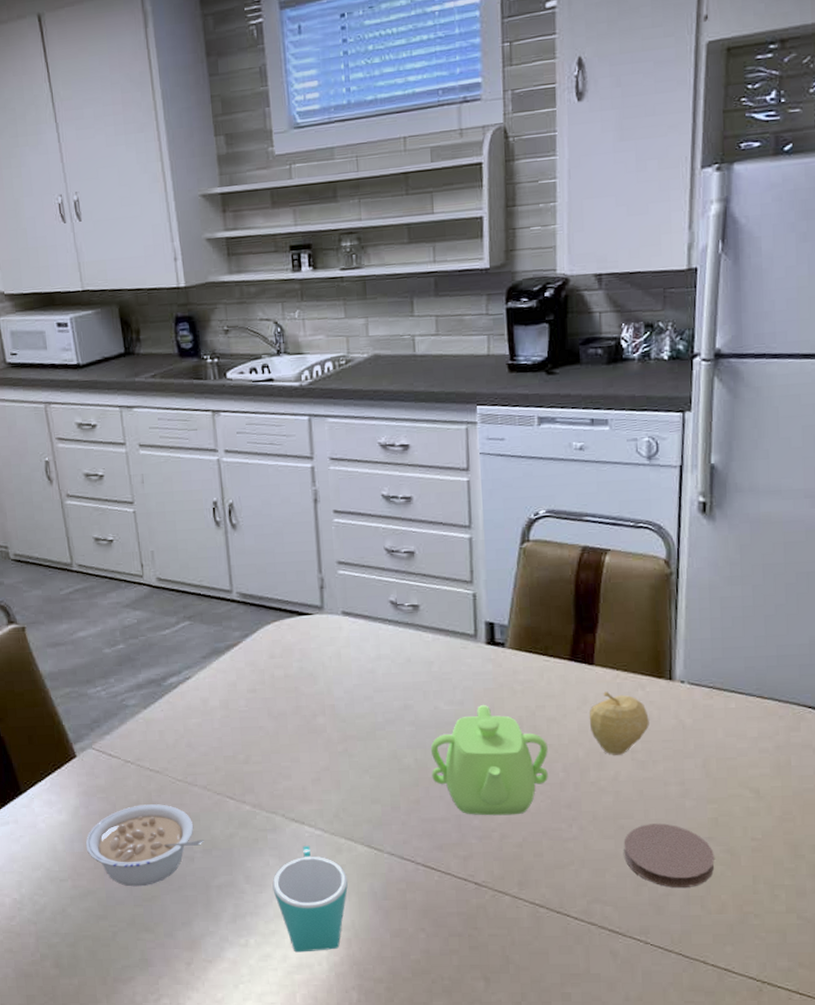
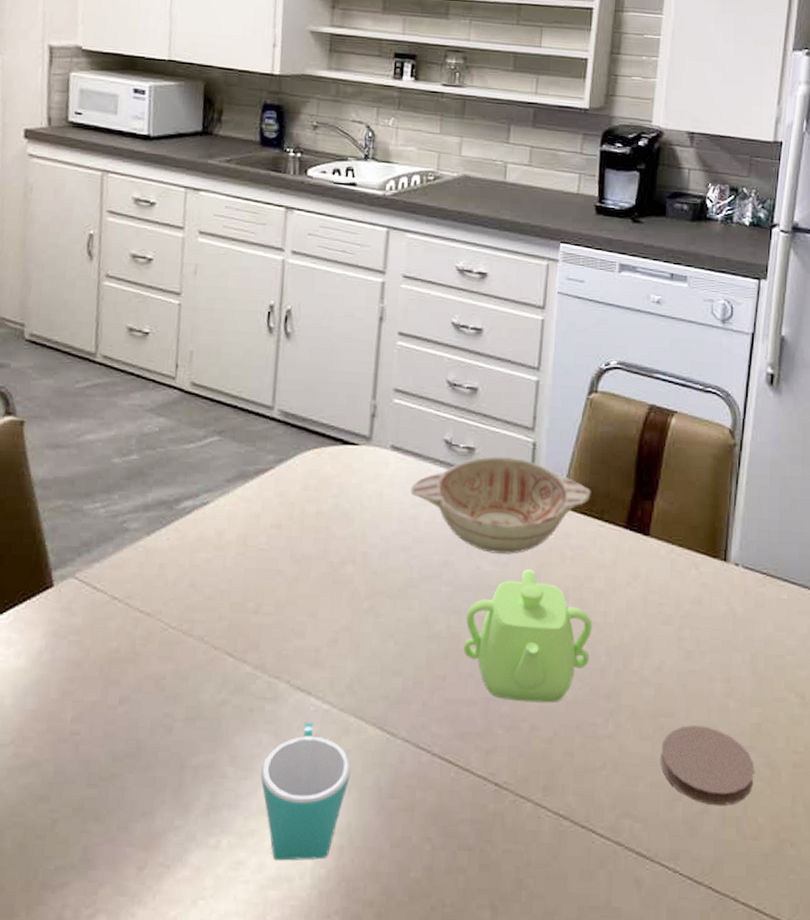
legume: present [85,804,204,887] -> none [41,654,189,761]
decorative bowl: none [365,609,534,695] -> present [410,456,591,554]
fruit: present [589,691,649,755] -> none [638,567,700,642]

